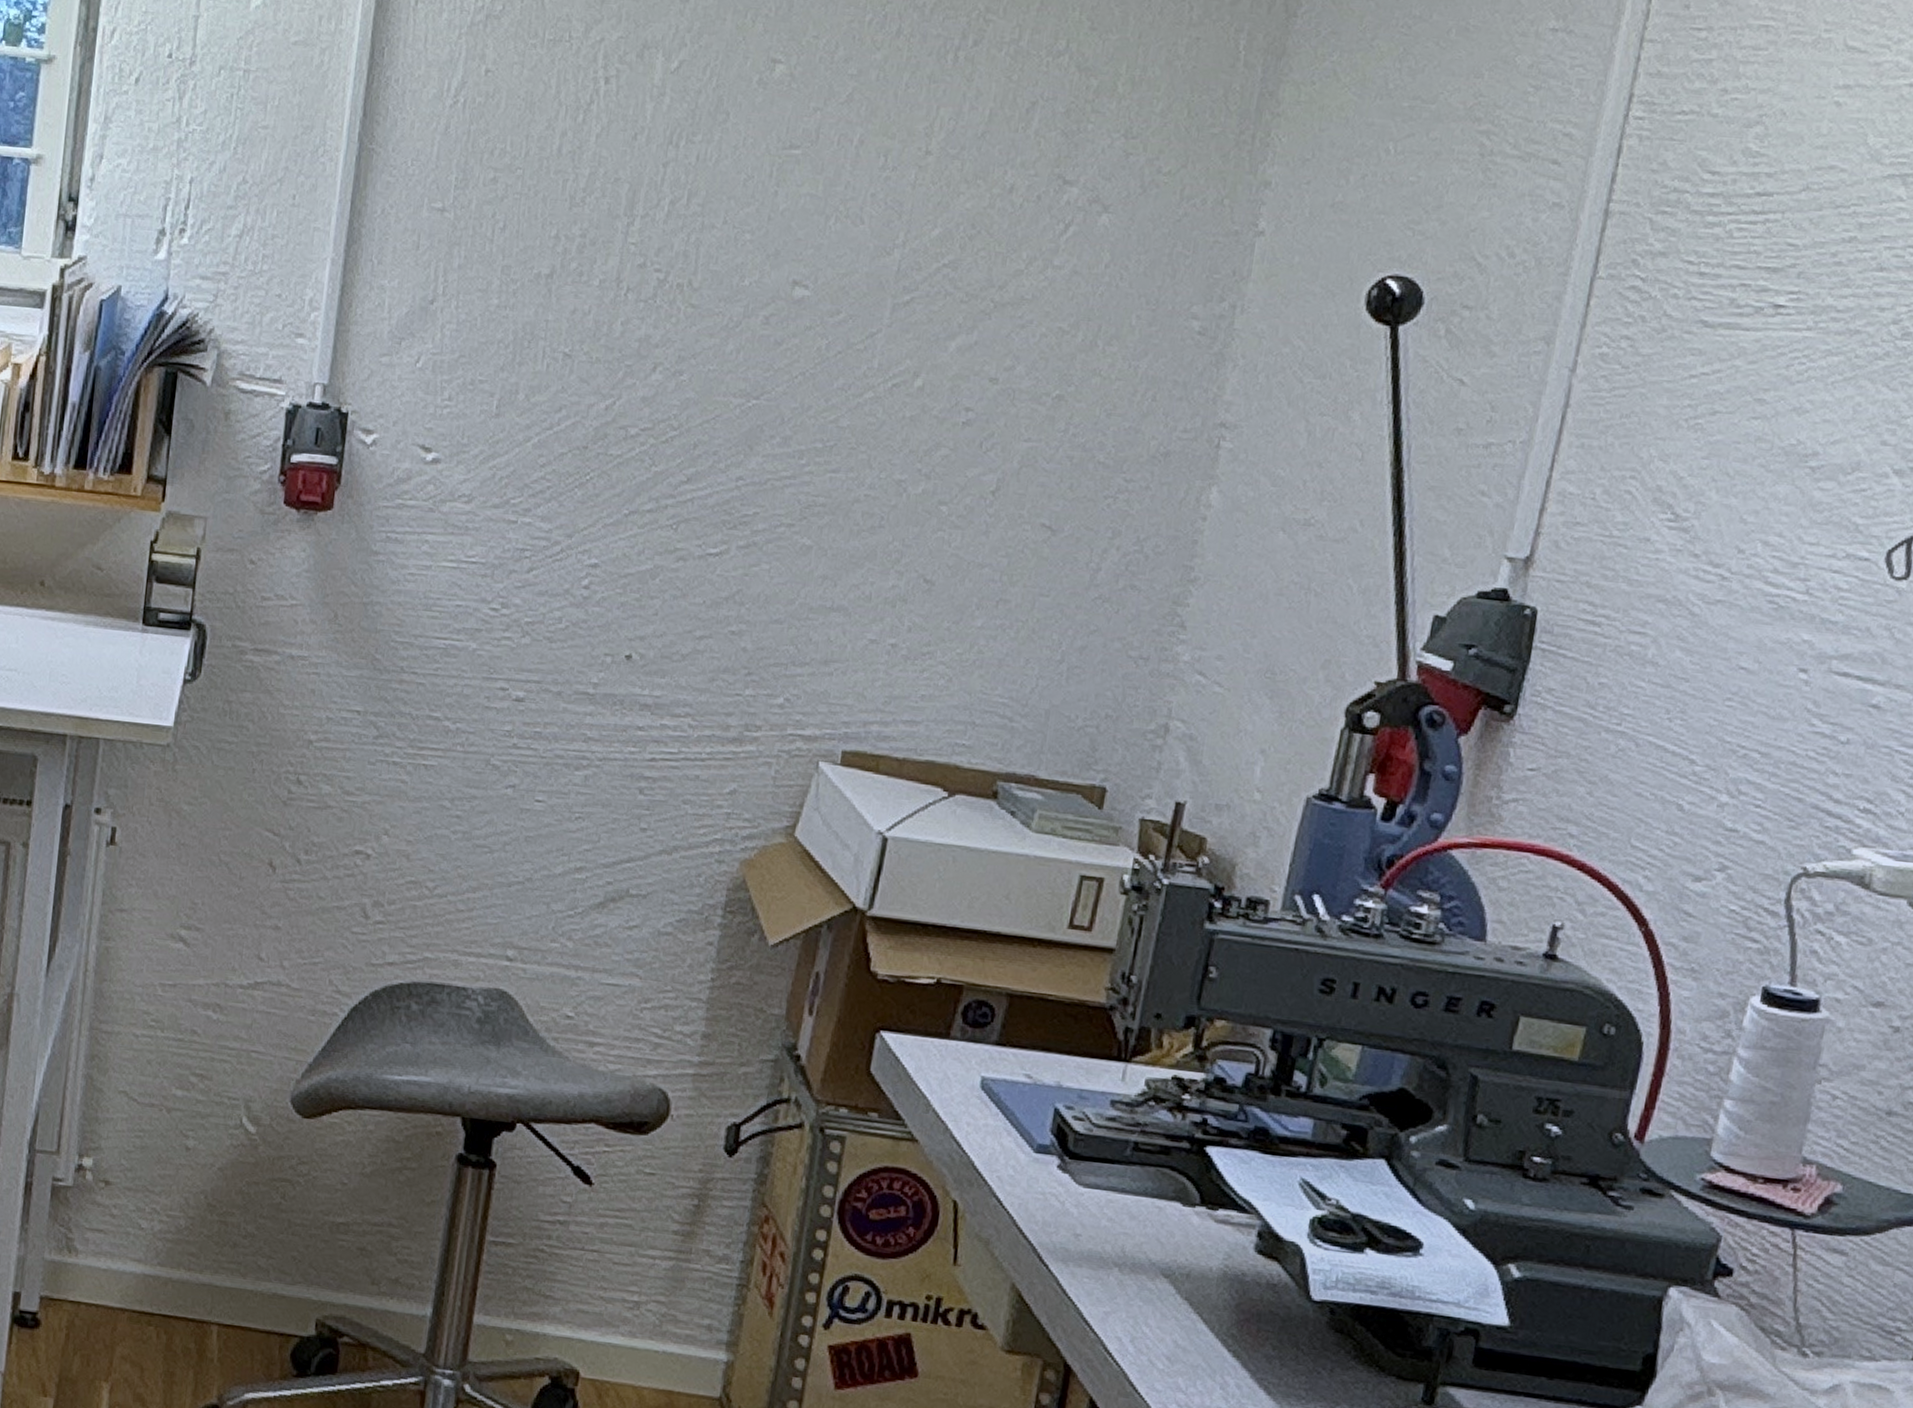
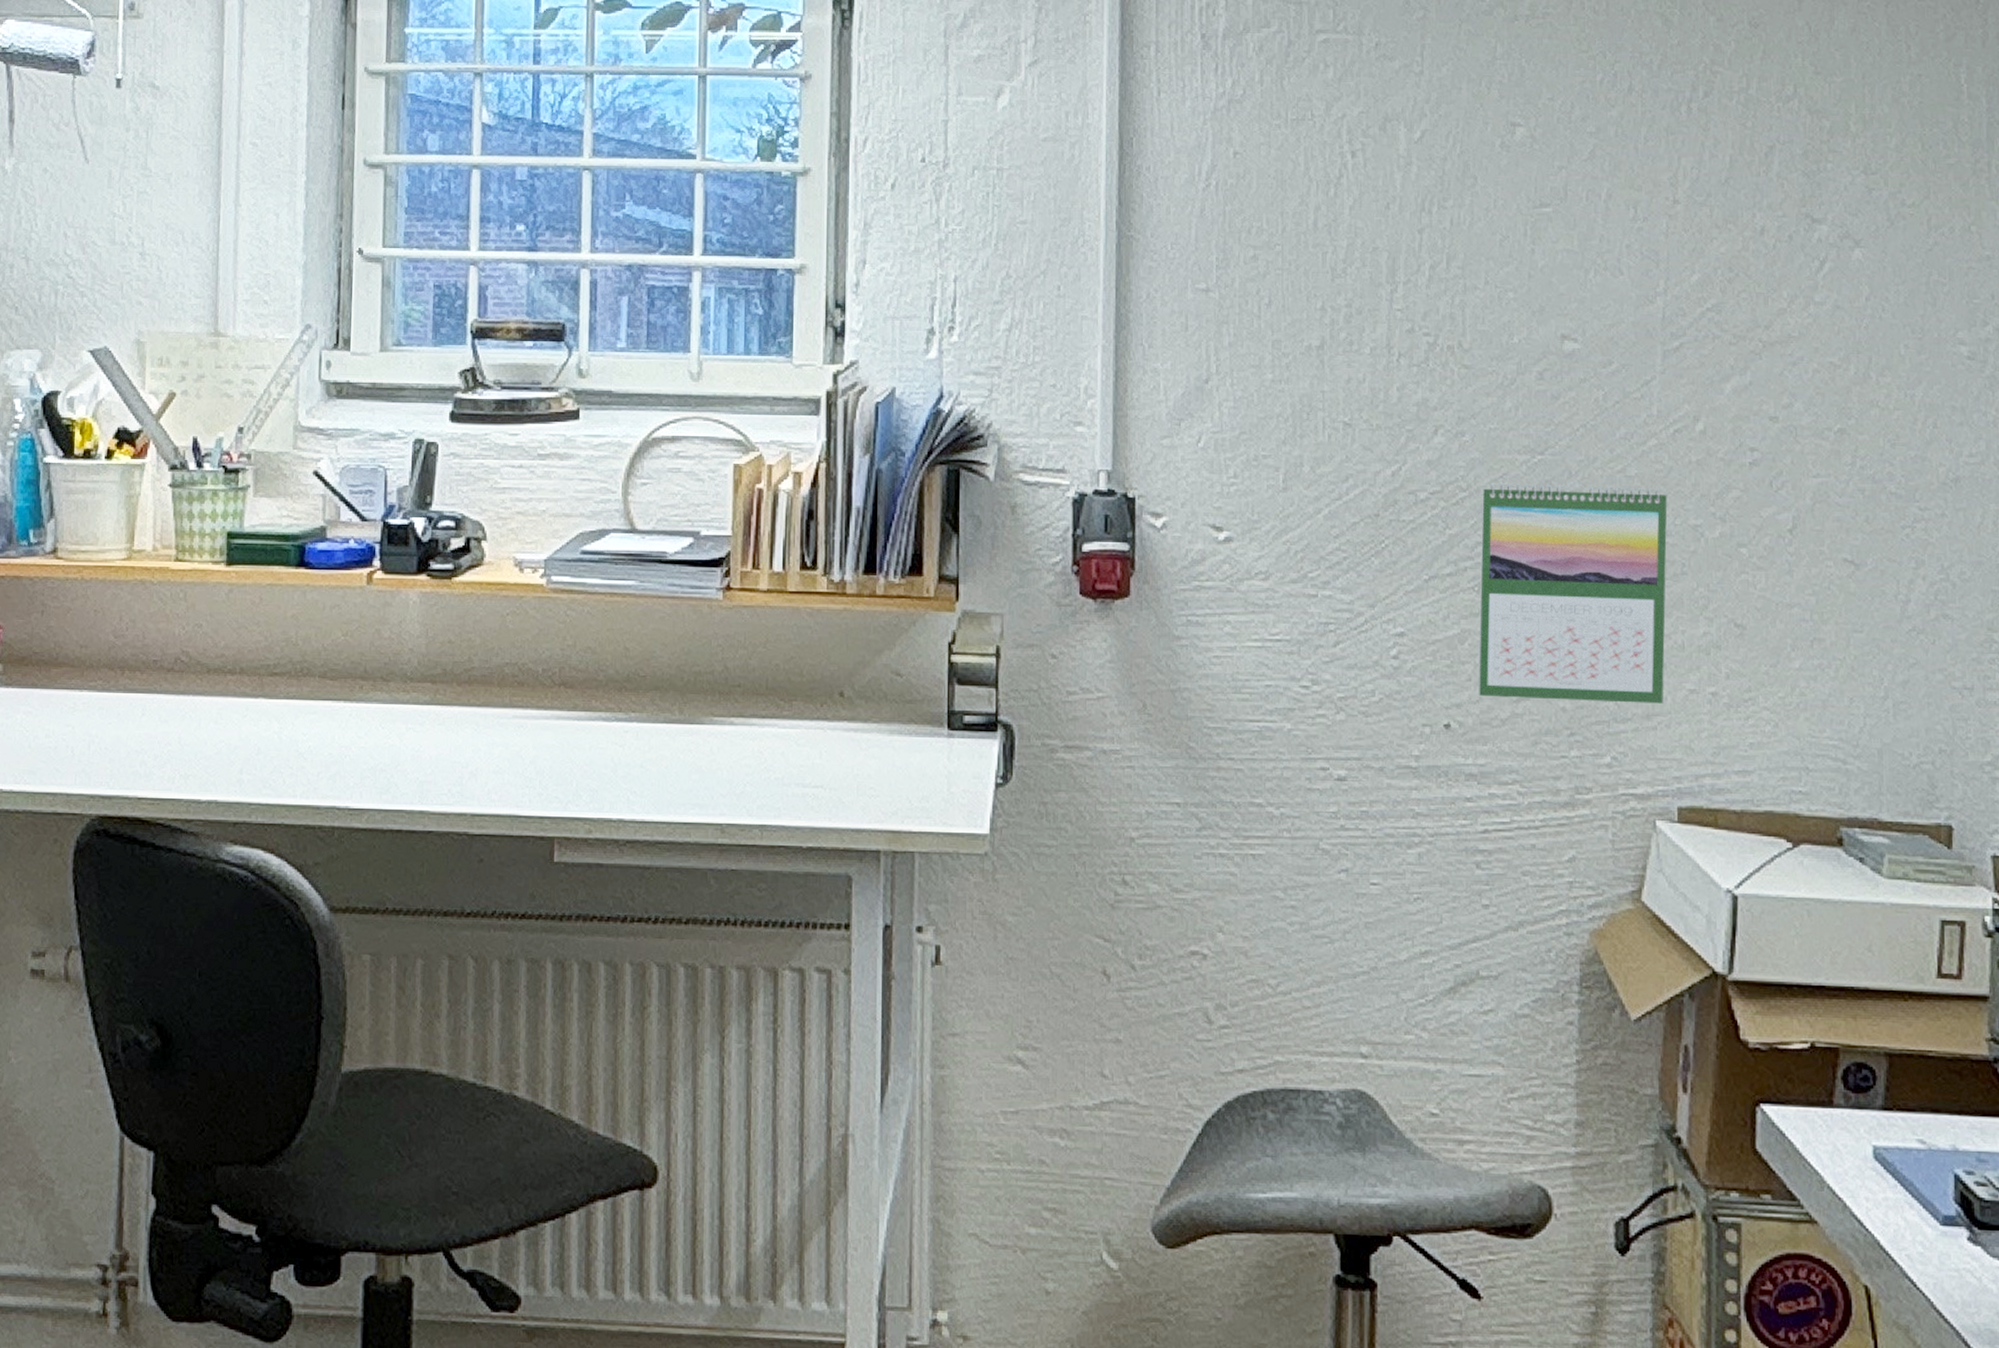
calendar: none [662,423,877,651] -> present [1478,482,1668,704]

